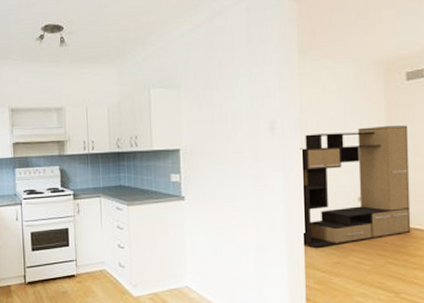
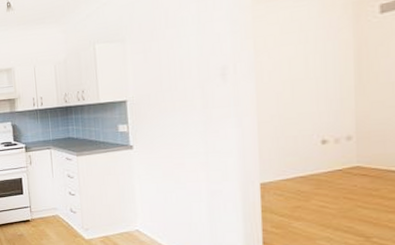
media console: present [299,125,411,248] -> none [254,62,385,192]

